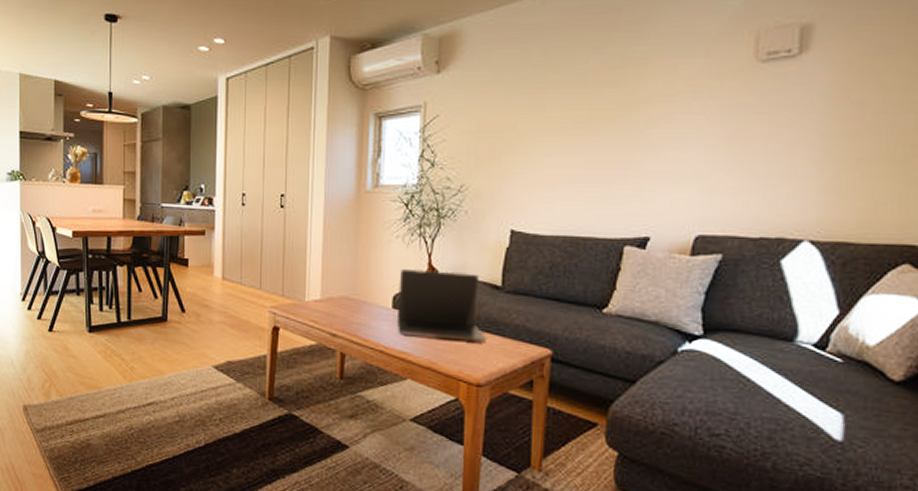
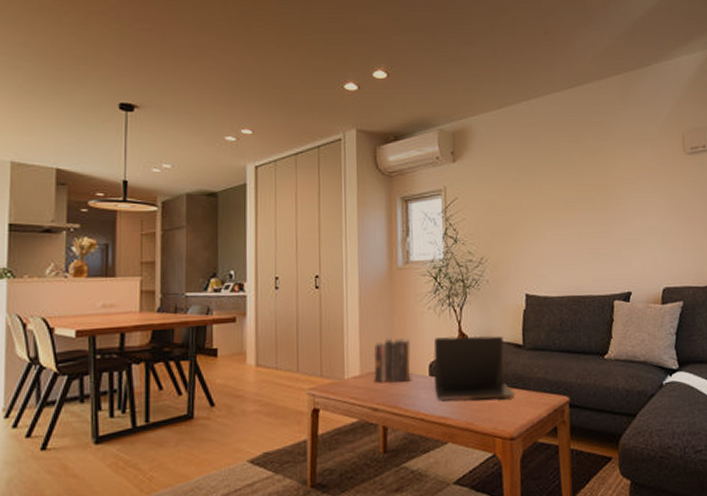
books: none [334,264,374,313] -> present [373,338,411,384]

